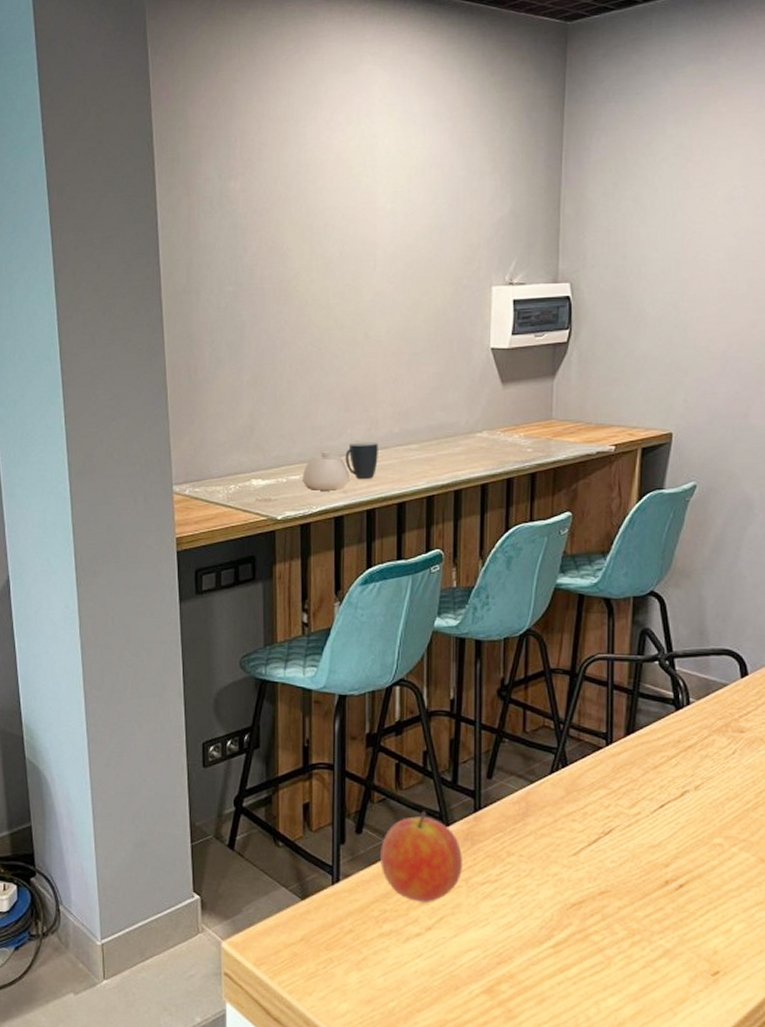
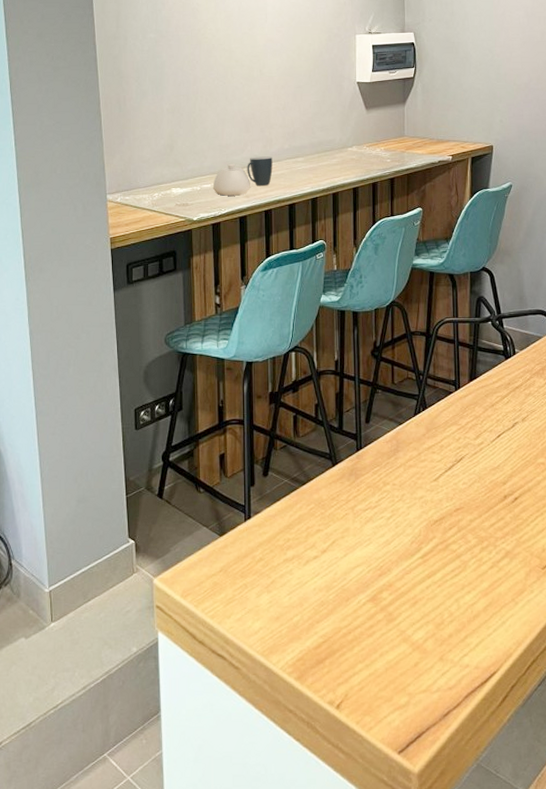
fruit: present [380,811,462,903] -> none [283,454,349,530]

